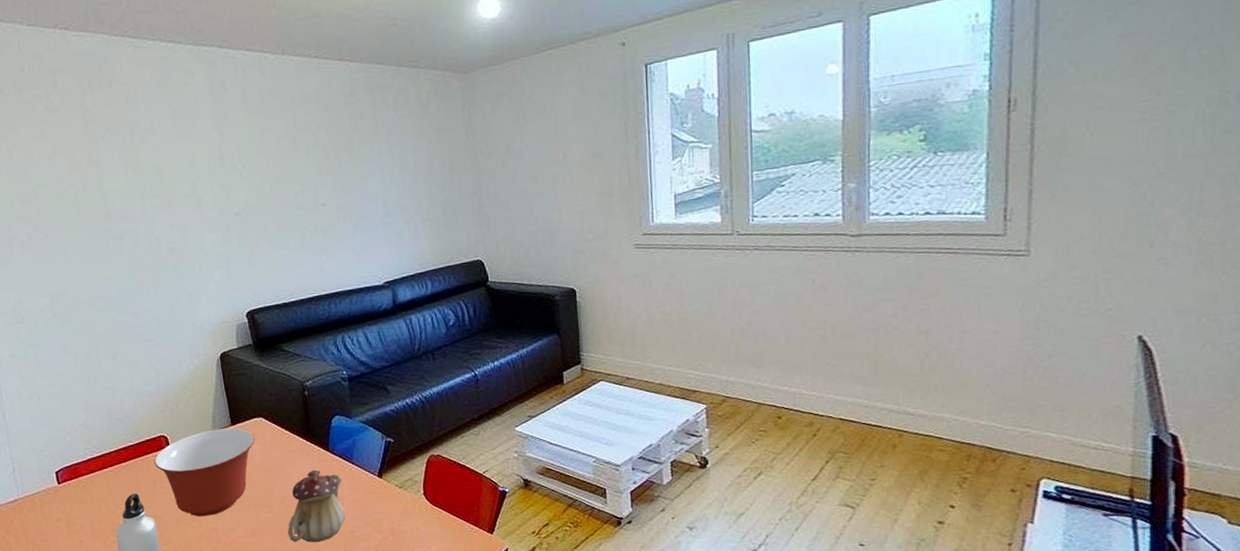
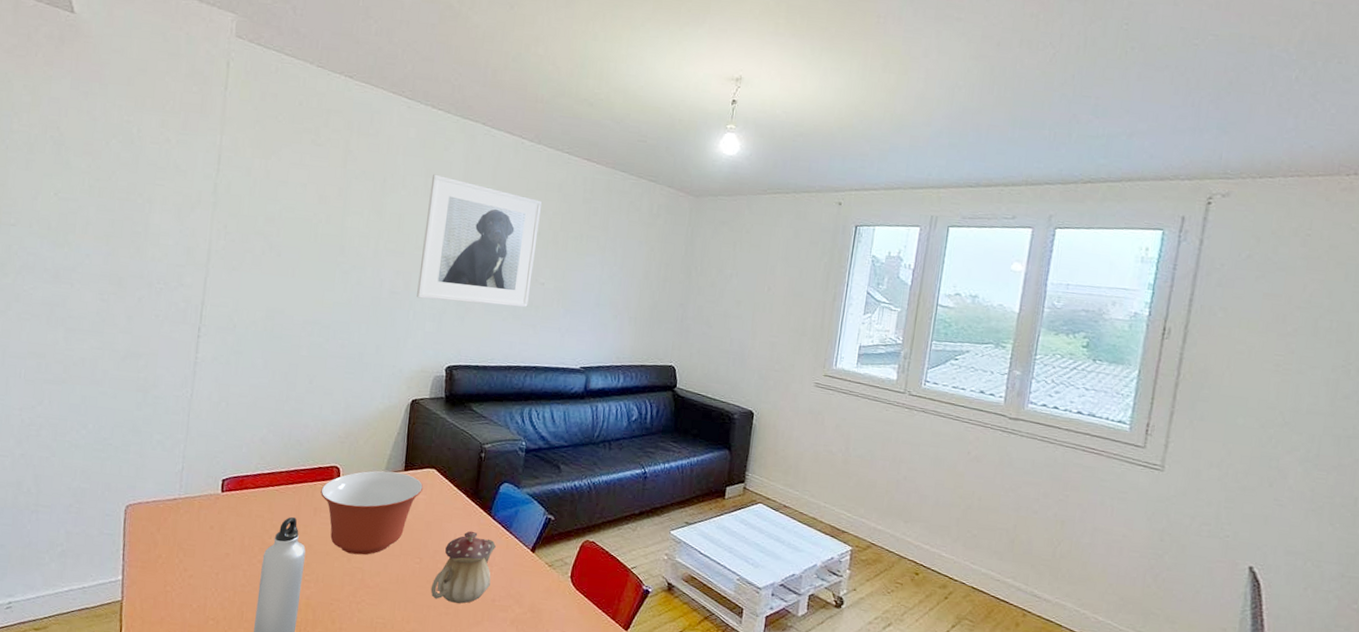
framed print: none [179,113,314,249] -> present [417,174,543,308]

